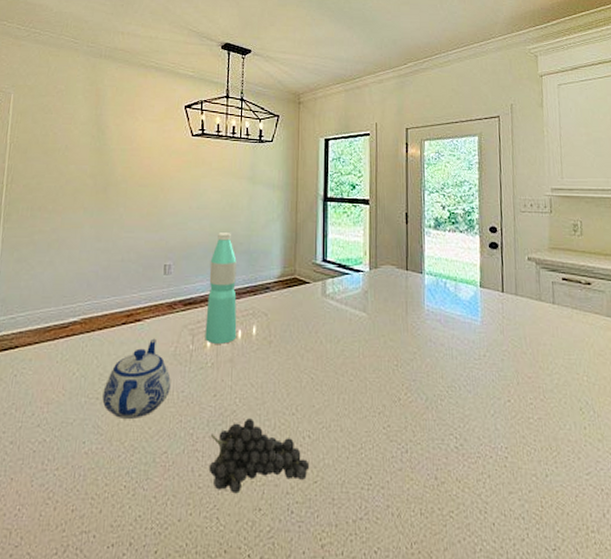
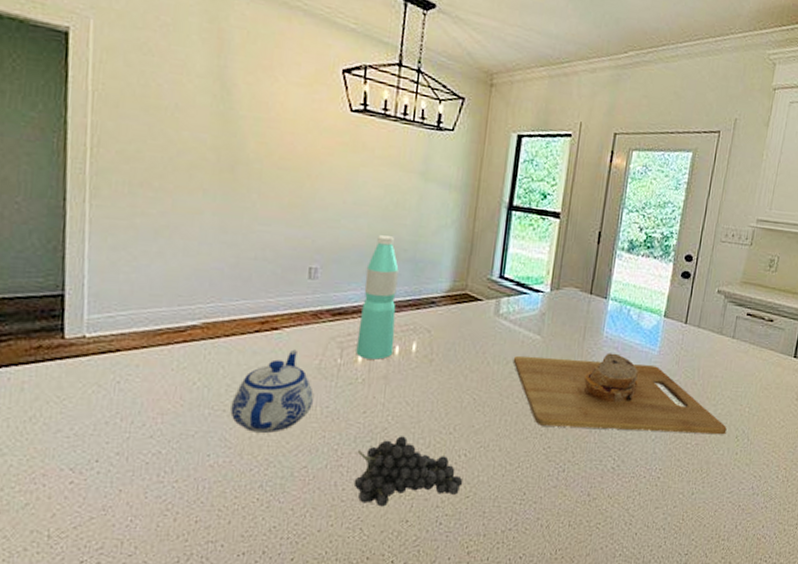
cutting board: none [343,326,569,408] -> present [513,353,727,435]

